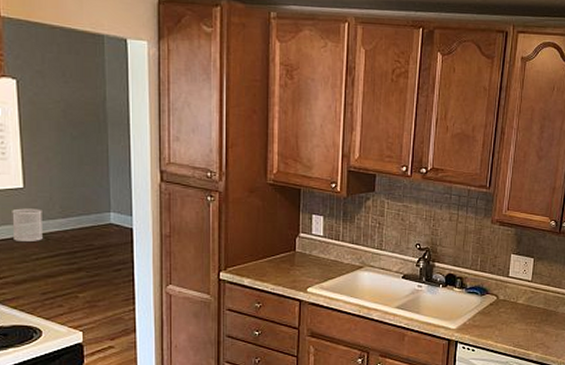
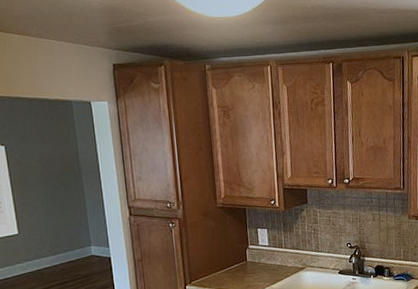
wastebasket: present [12,208,44,241] -> none [11,250,39,279]

